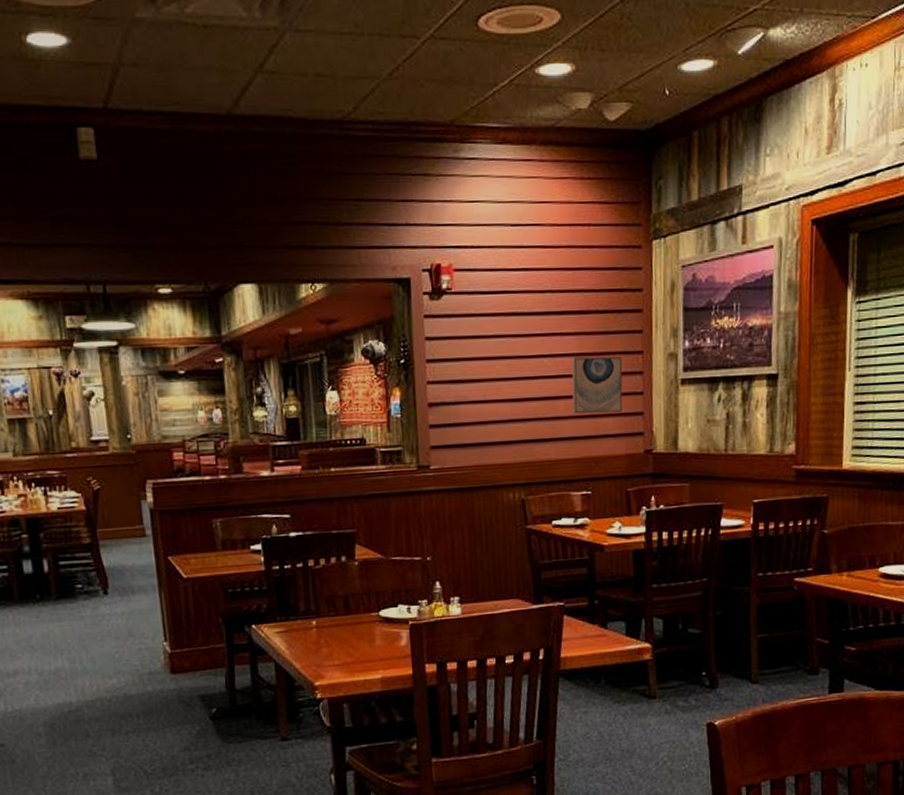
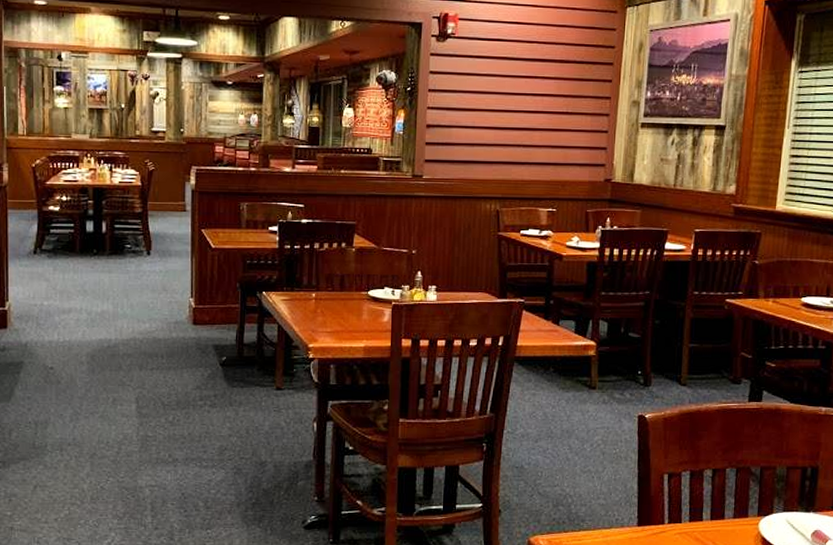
wall art: present [571,356,623,415] -> none [547,98,593,147]

